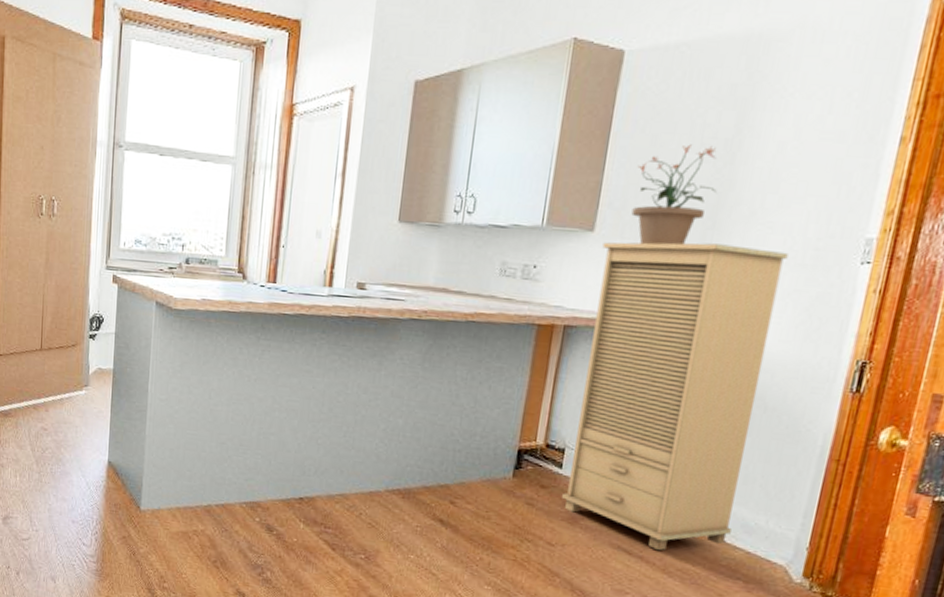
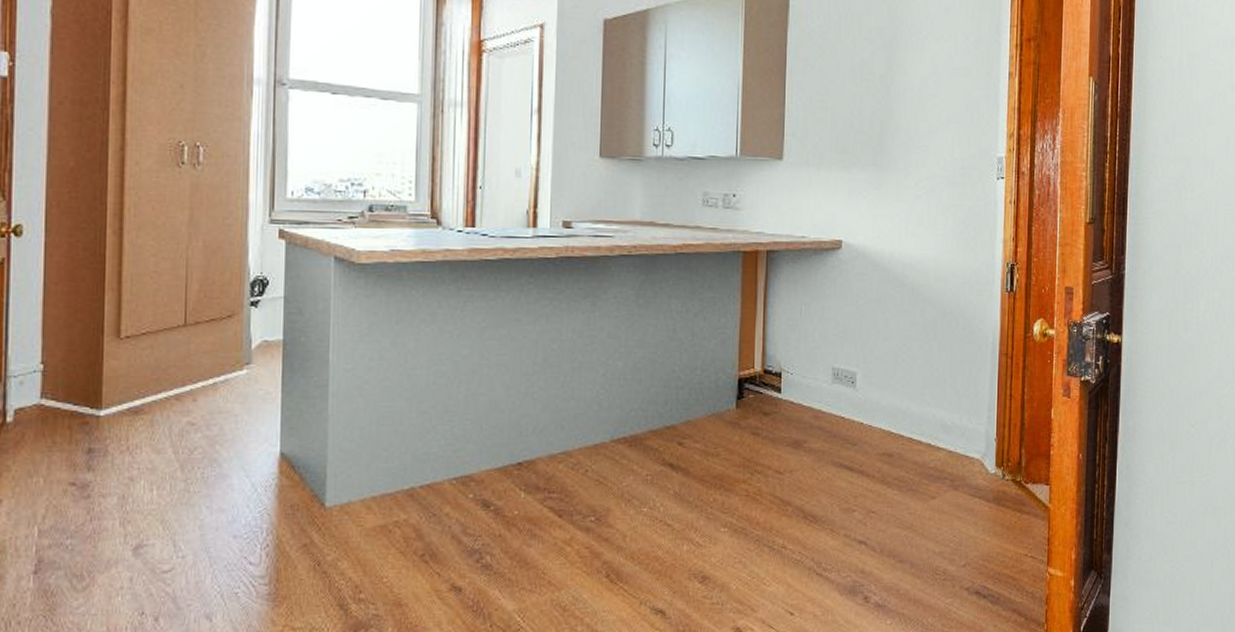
cabinet: present [561,242,789,551] -> none [783,166,942,463]
potted plant: present [631,144,717,245] -> none [813,79,880,171]

